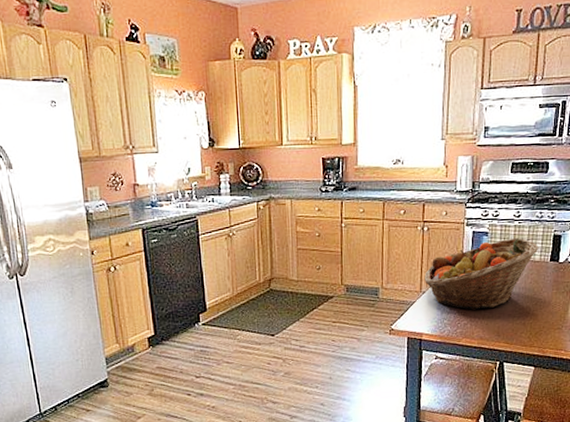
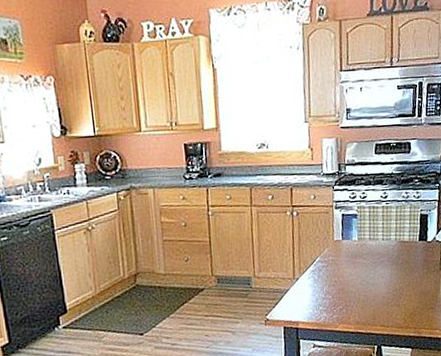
fruit basket: present [425,237,539,310] -> none [297,218,407,295]

